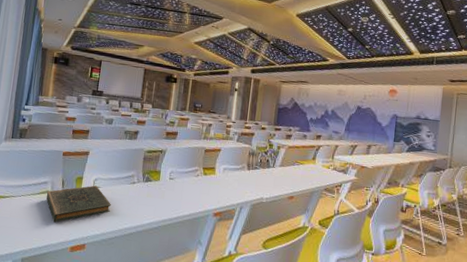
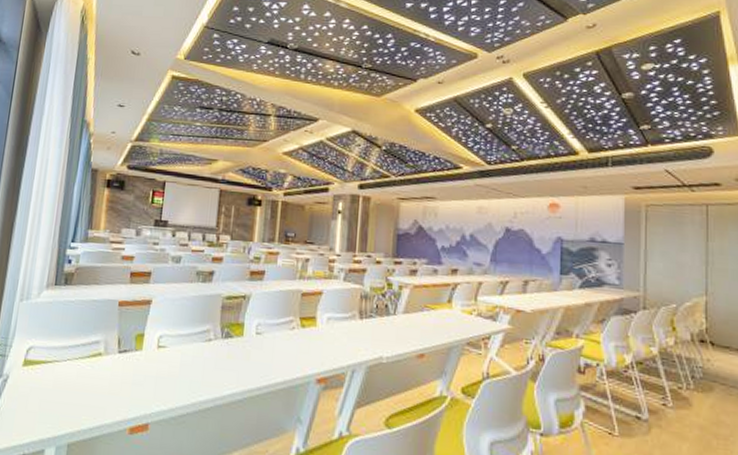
book: present [46,185,112,223] -> none [97,344,182,395]

